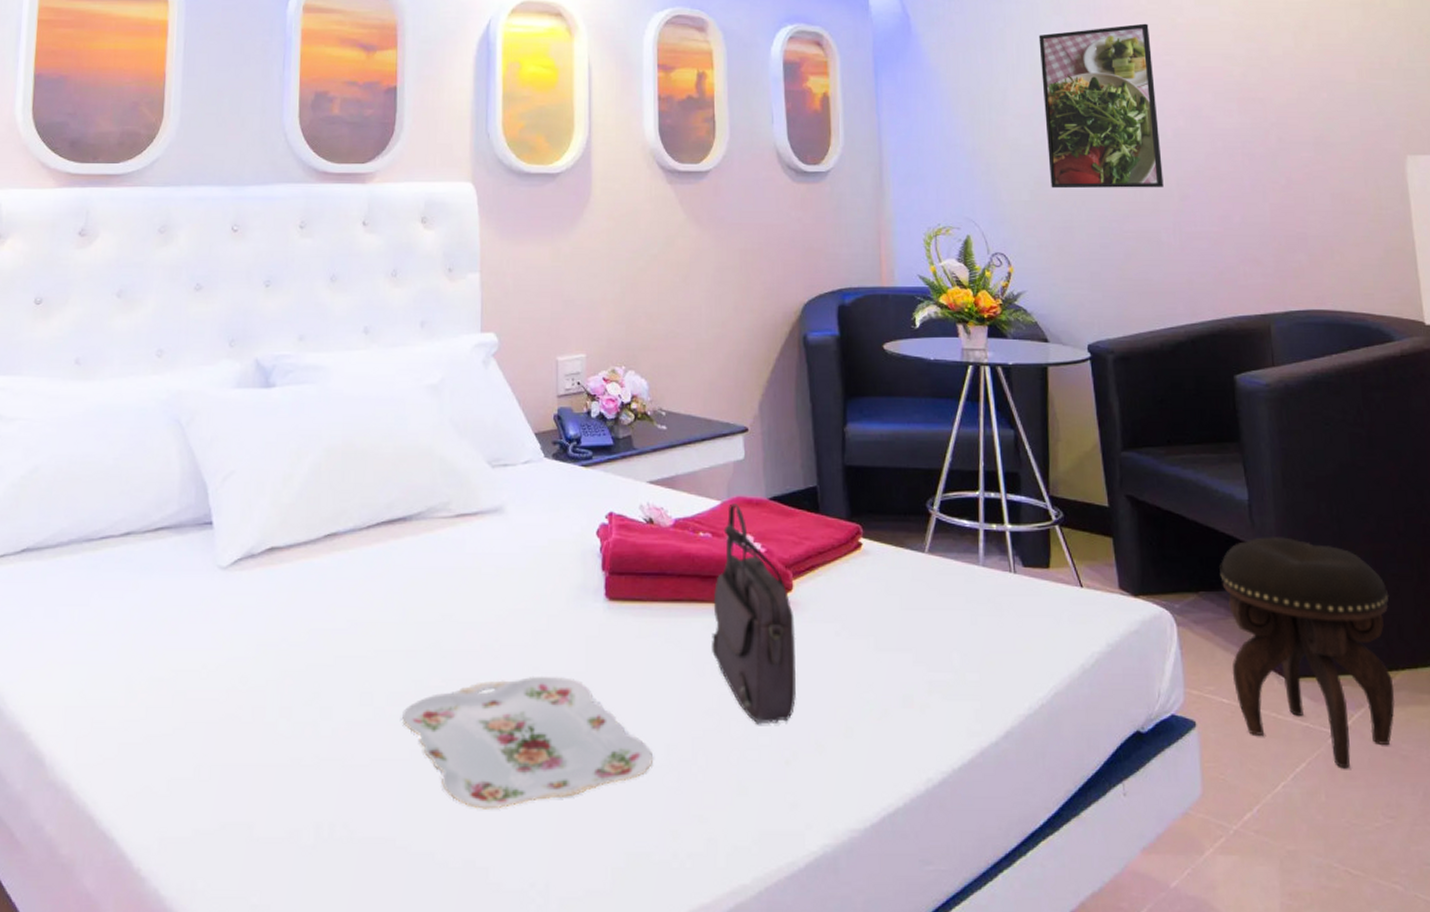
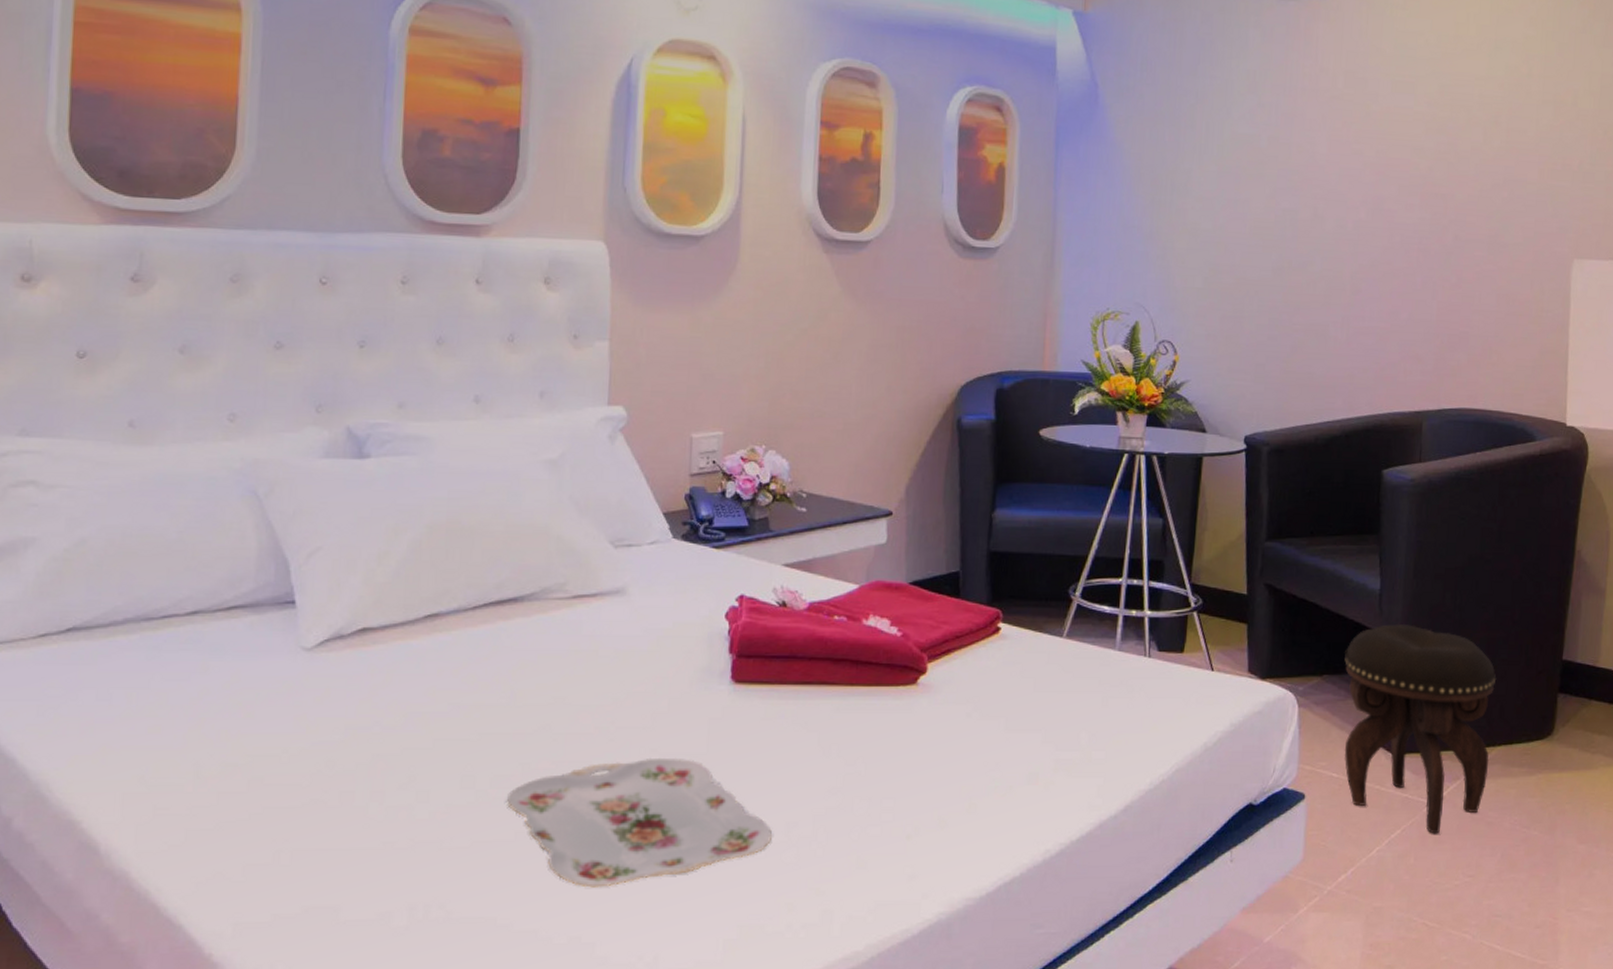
handbag: present [712,503,796,725] -> none [839,587,927,802]
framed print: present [1038,23,1164,189] -> none [1225,108,1343,281]

